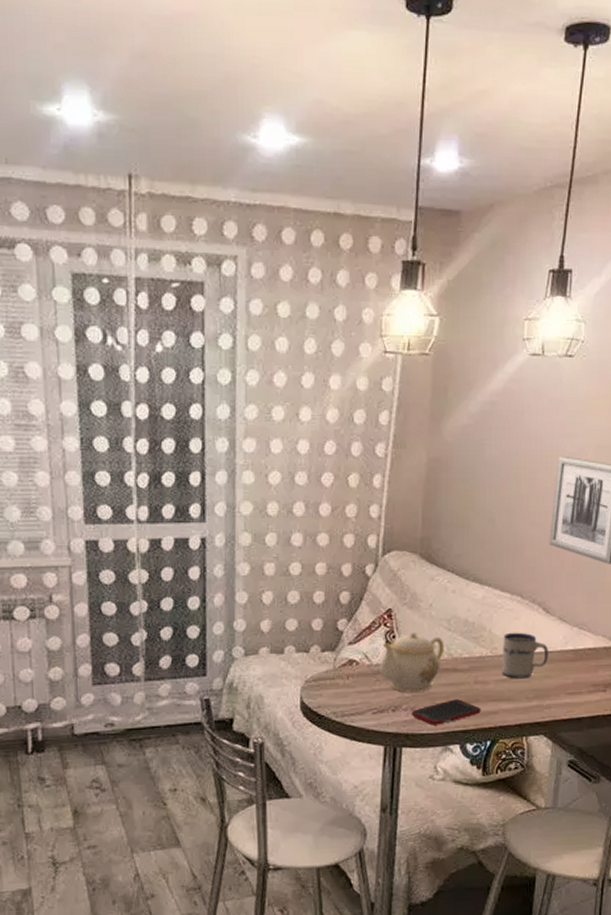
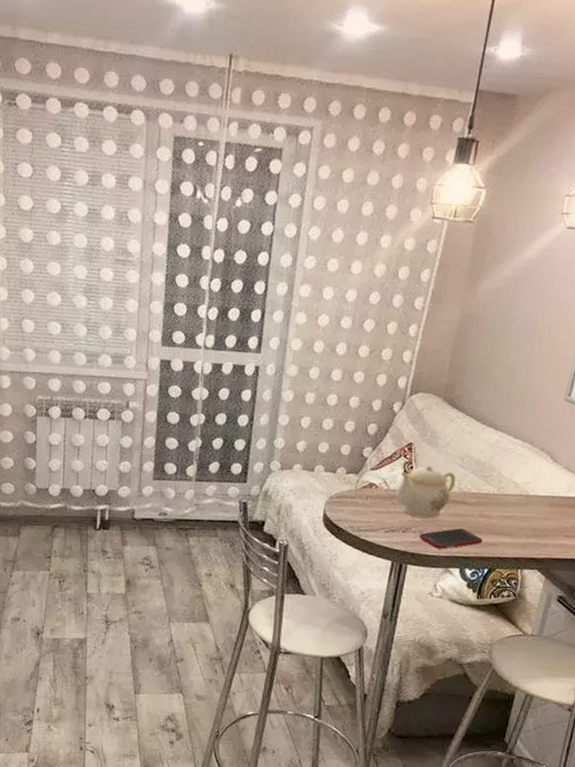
mug: present [501,632,548,679] -> none [505,475,552,518]

